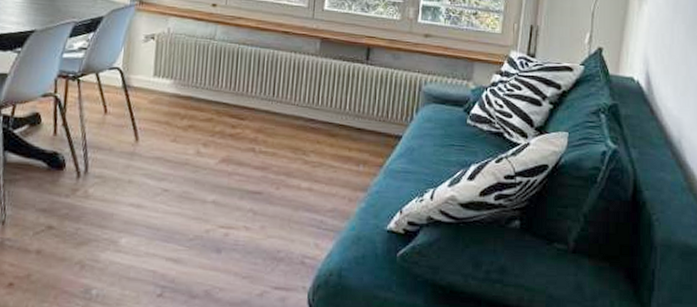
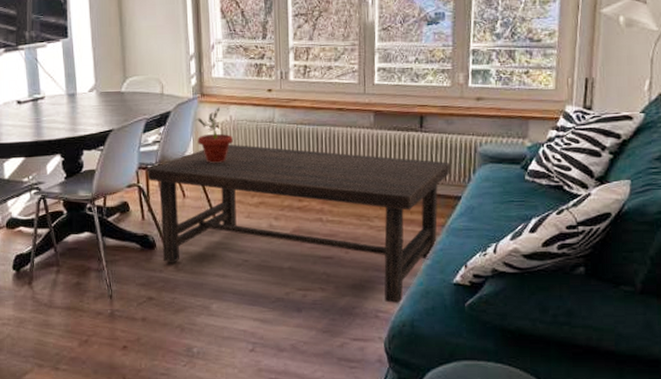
coffee table: none [66,58,393,250] -> present [147,144,450,304]
potted plant: none [129,17,169,78] -> present [196,107,234,163]

